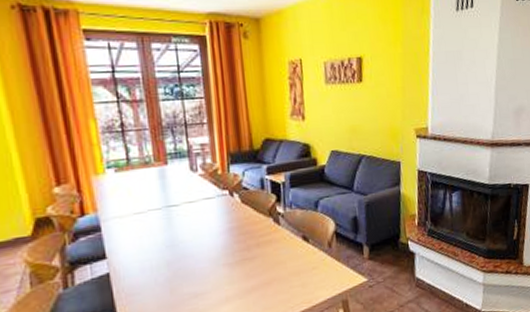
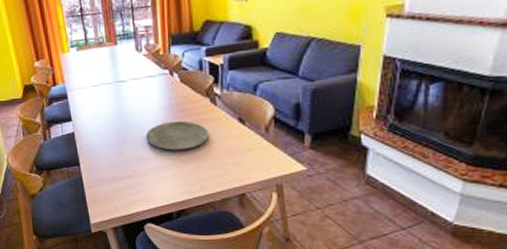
plate: none [204,244,274,280] -> present [146,120,209,151]

